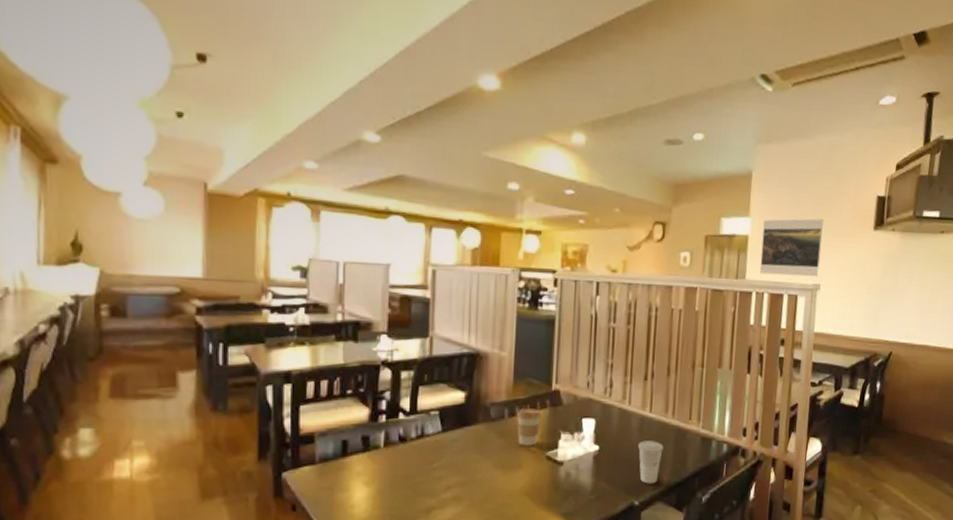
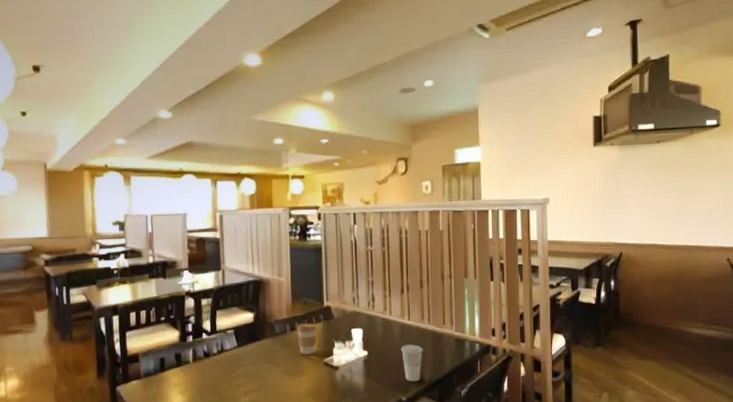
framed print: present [759,218,824,277] -> none [493,142,547,194]

